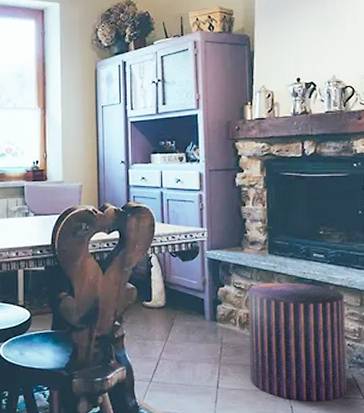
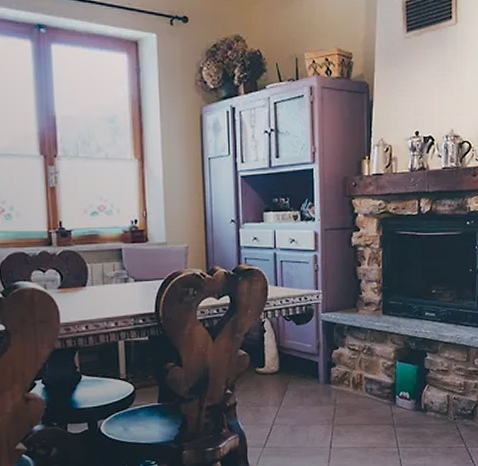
stool: present [248,282,348,402] -> none [361,341,453,454]

